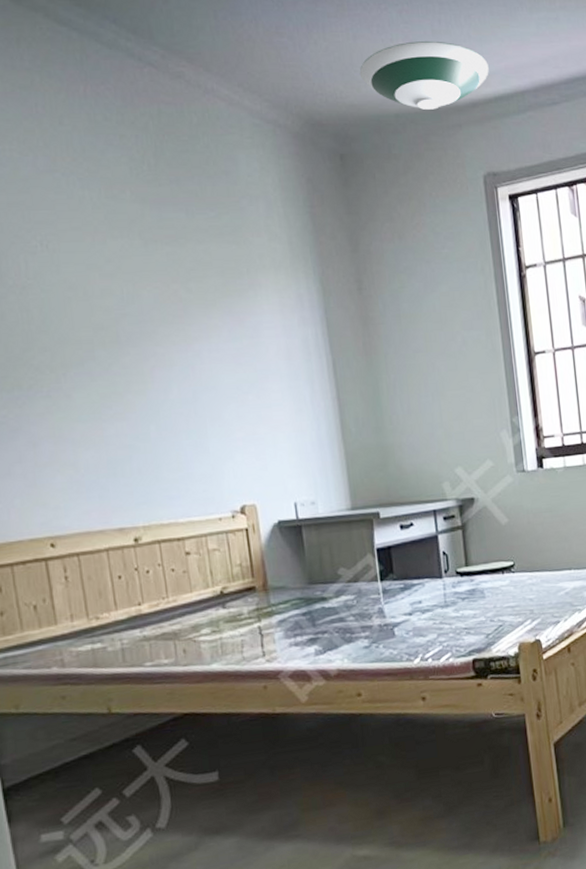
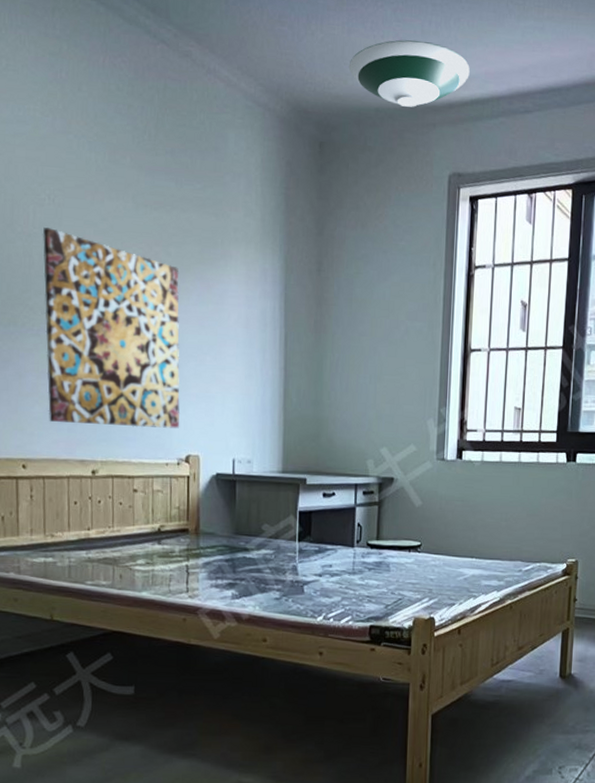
wall art: none [38,277,229,492] -> present [42,227,181,429]

